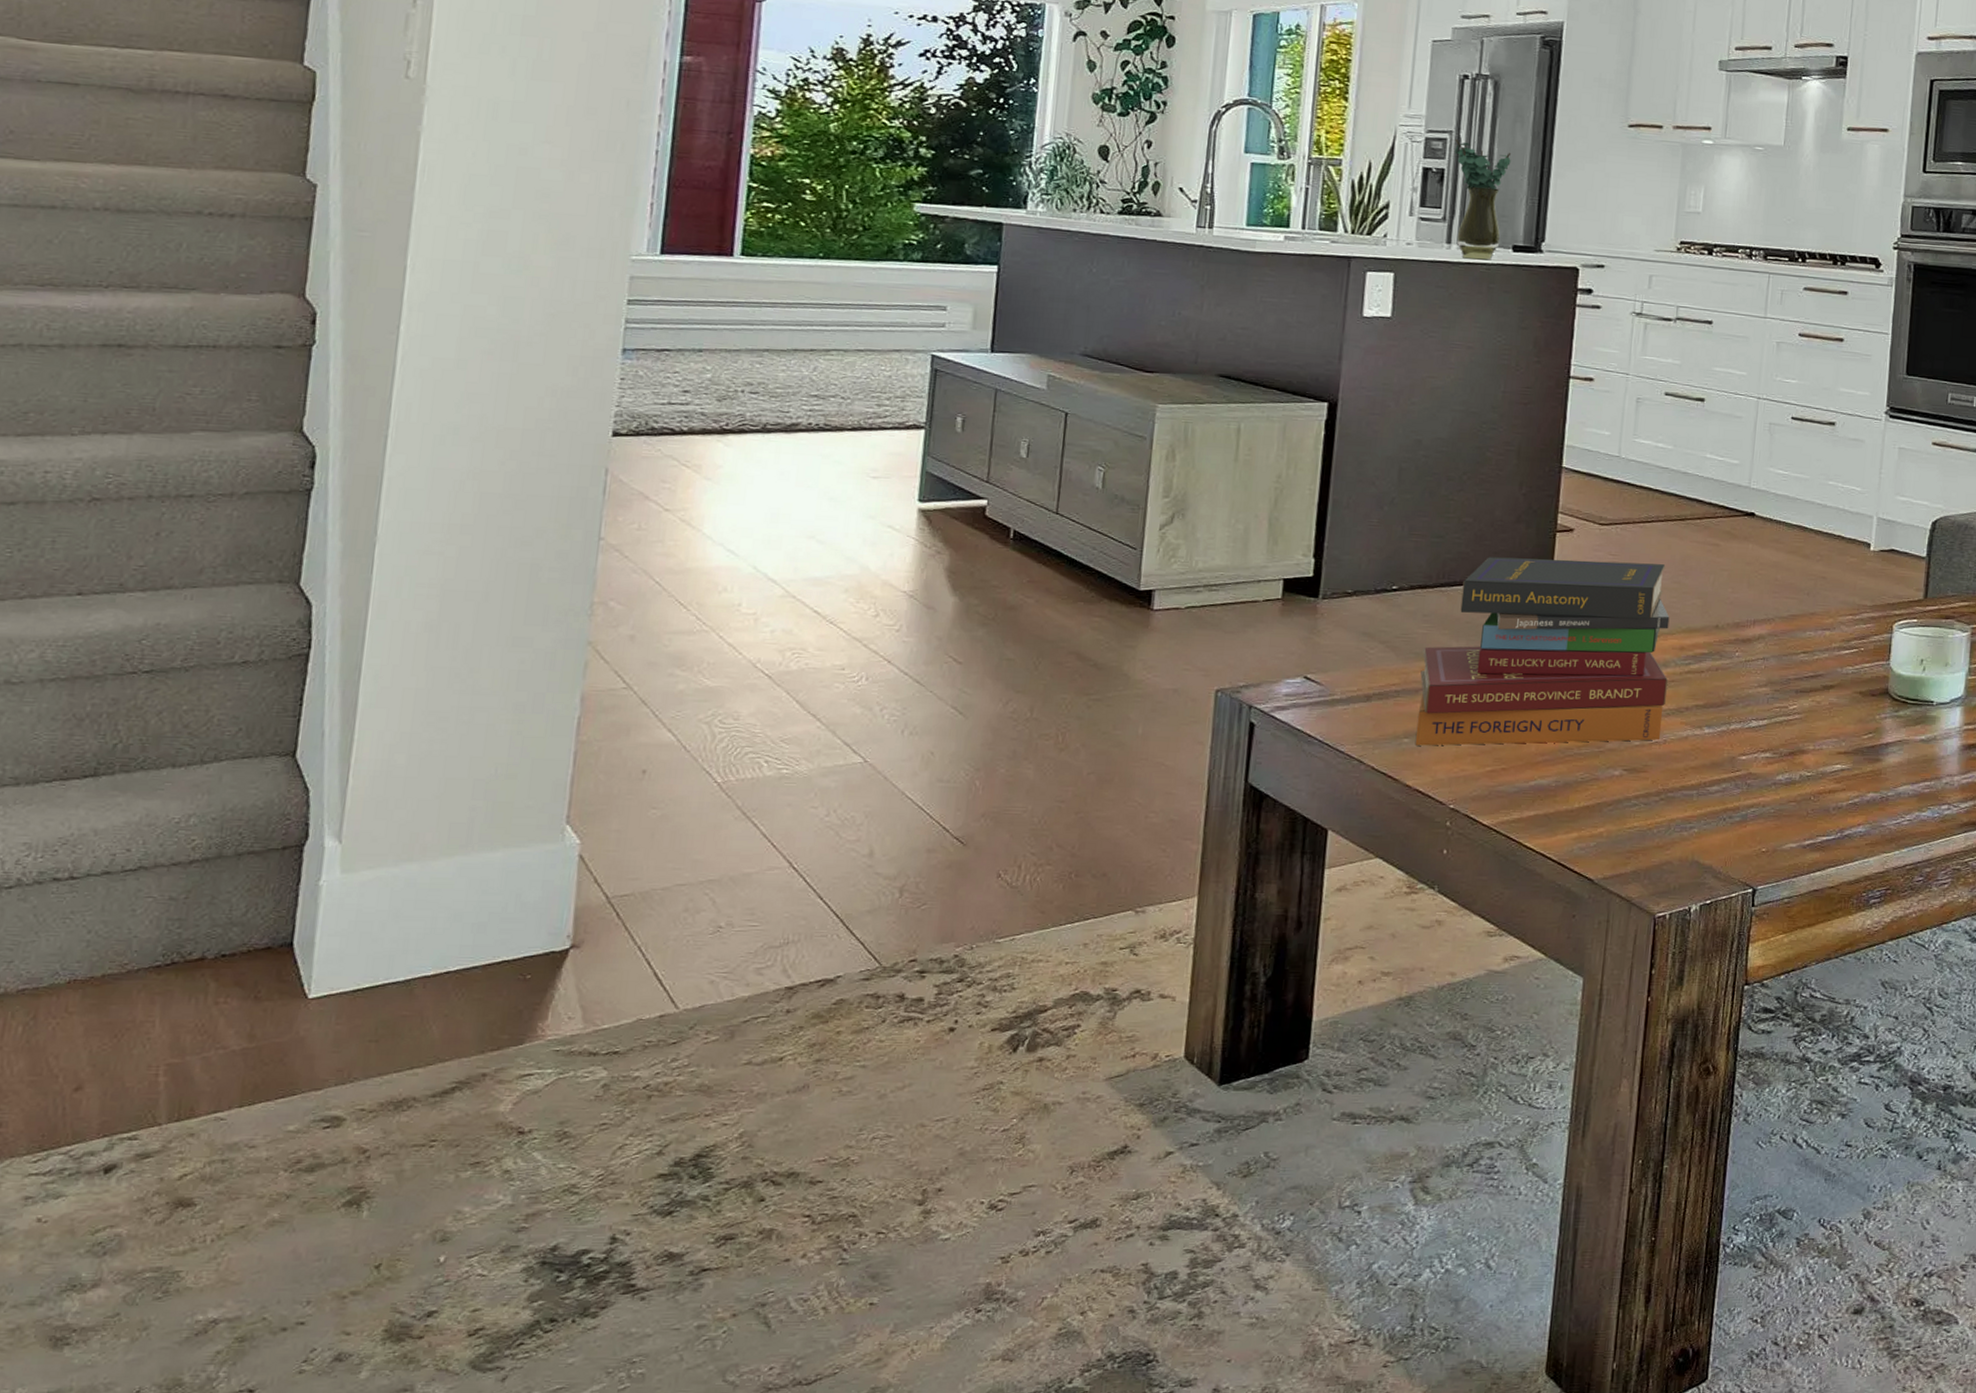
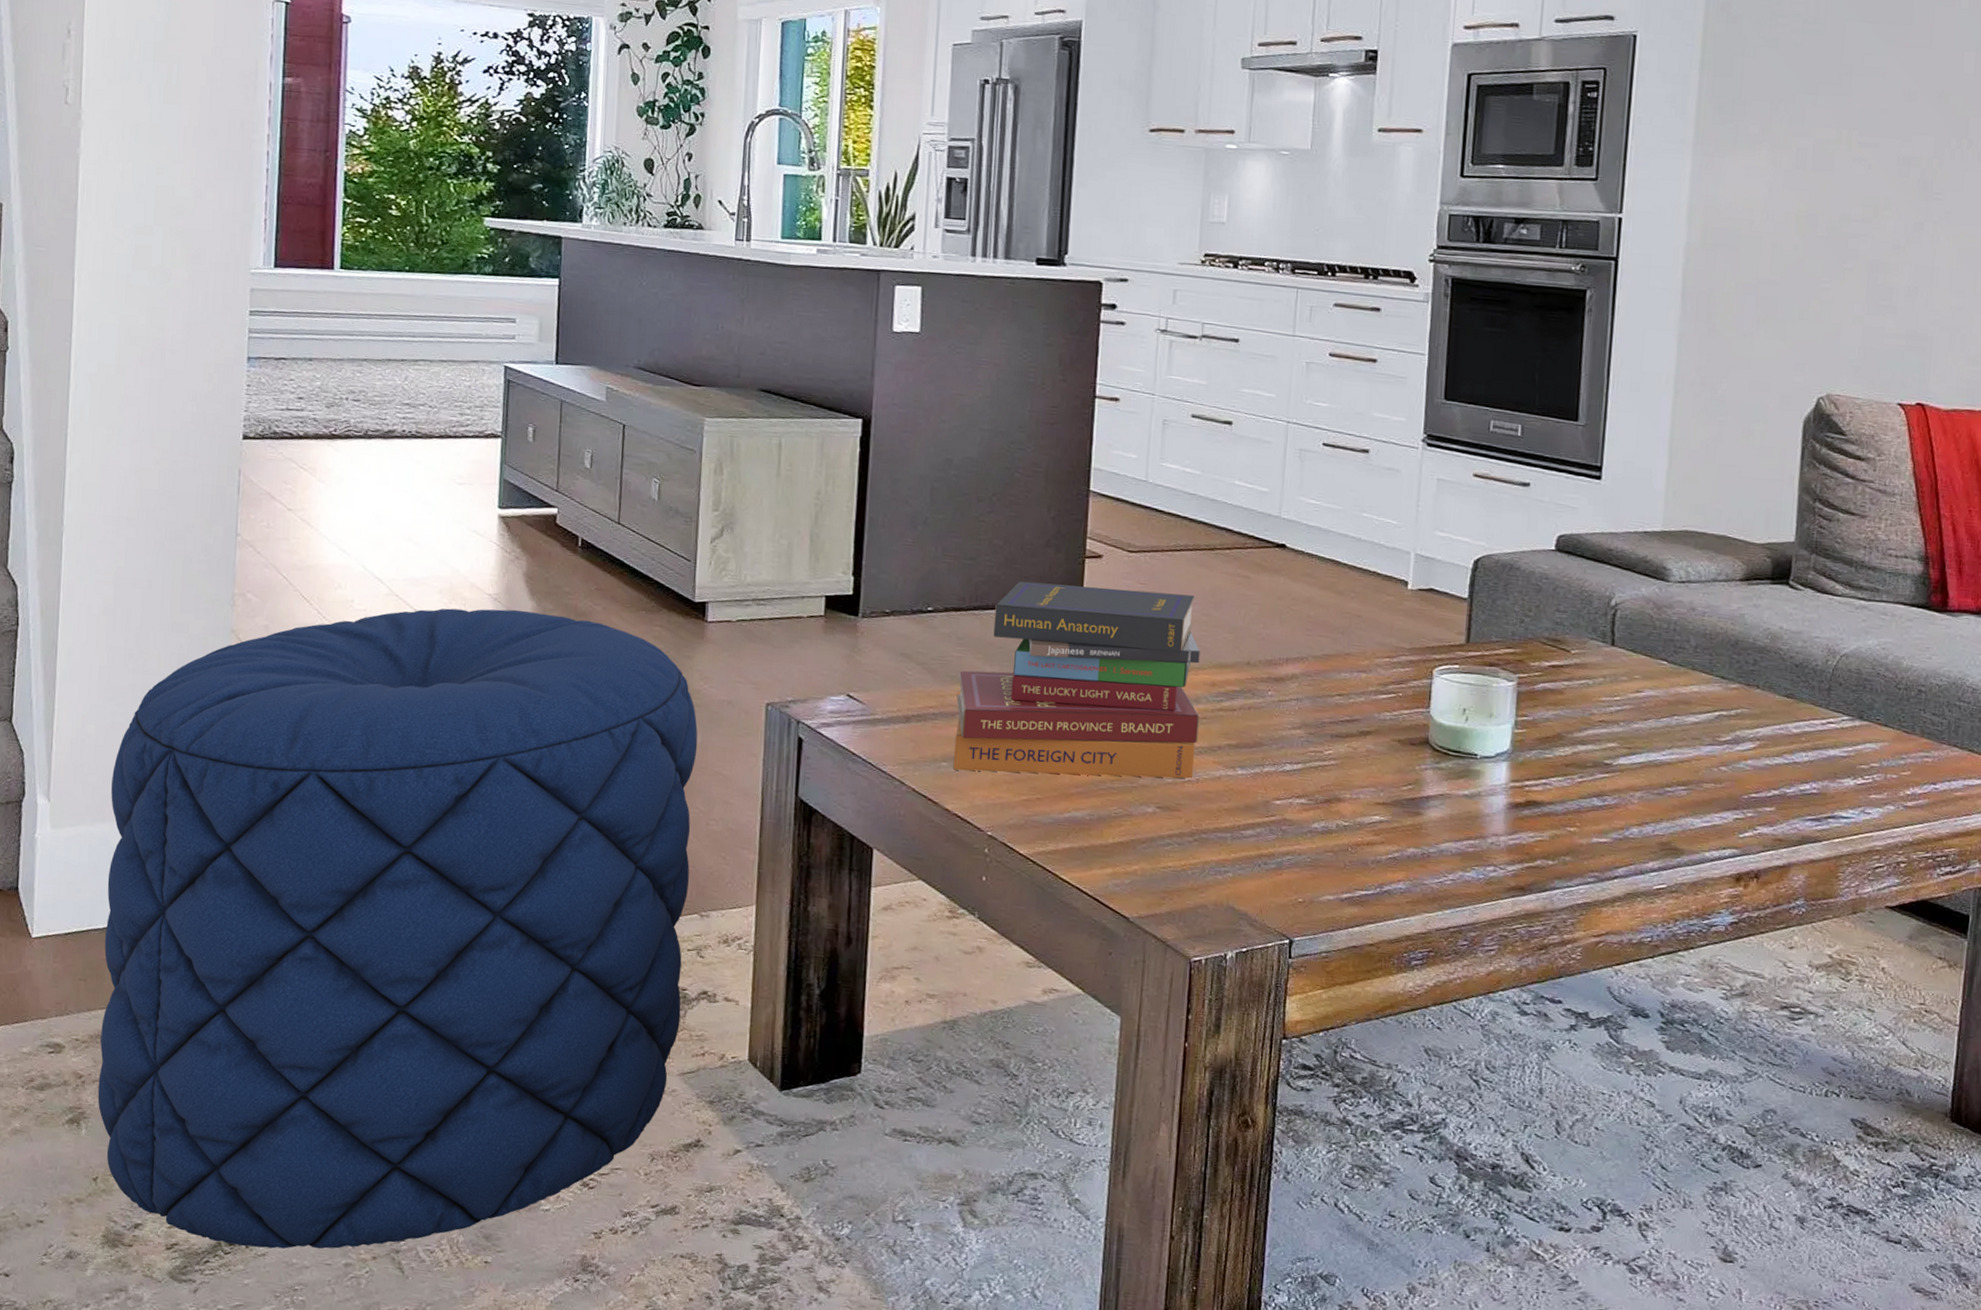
pouf: none [386,606,1139,1322] -> present [97,608,698,1249]
vase: present [1455,138,1512,260] -> none [977,146,1033,274]

